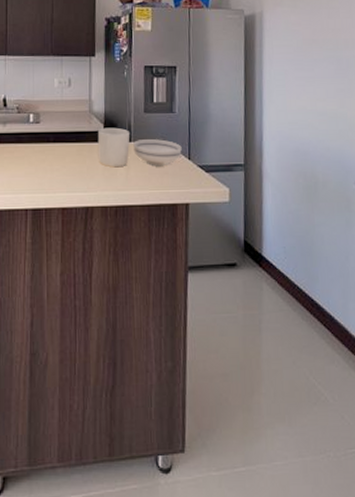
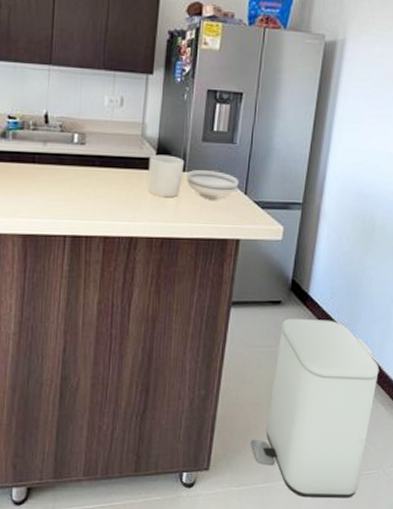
pedal bin: none [224,280,346,483] -> present [250,318,379,499]

